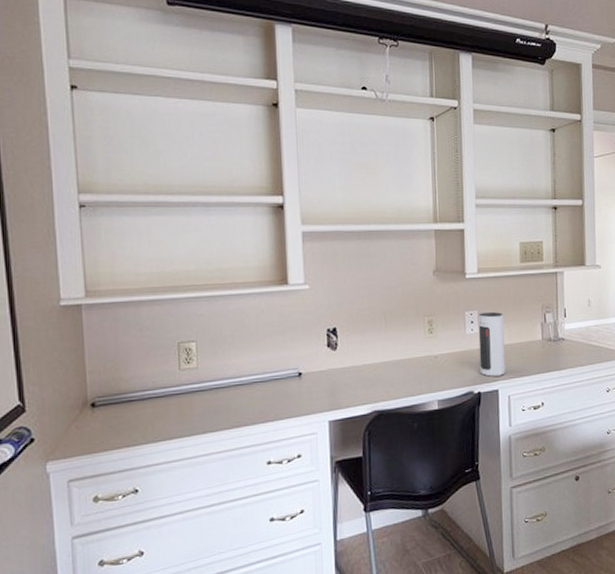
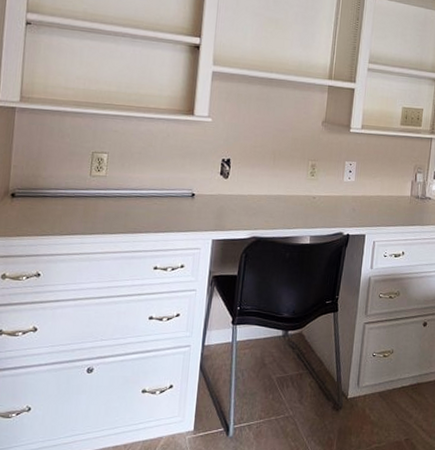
speaker: present [478,312,506,377] -> none [351,165,380,223]

